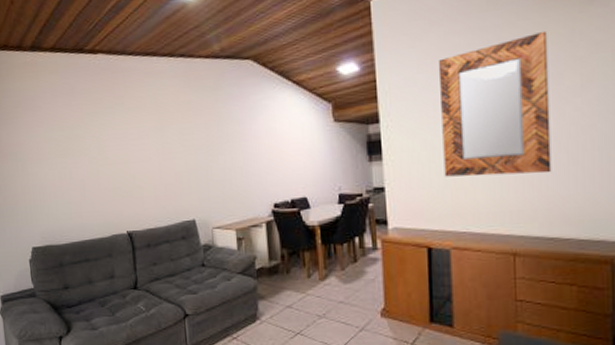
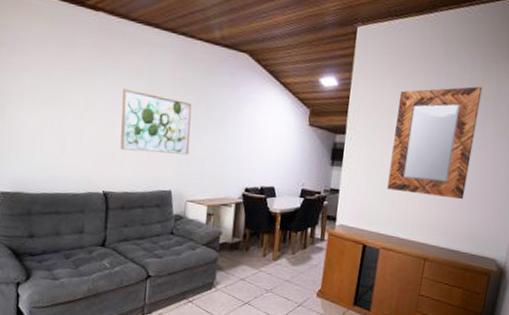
wall art: none [131,122,207,186] -> present [120,88,192,155]

